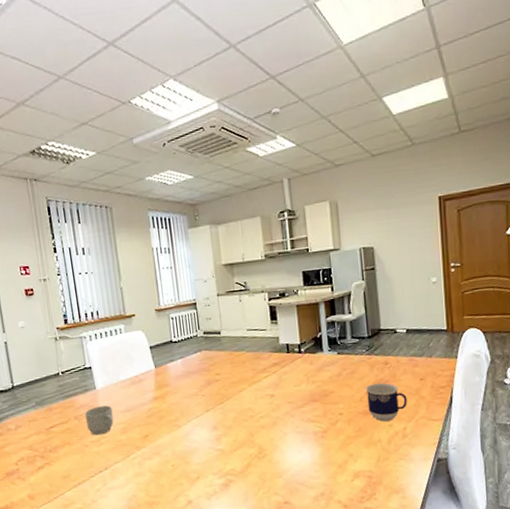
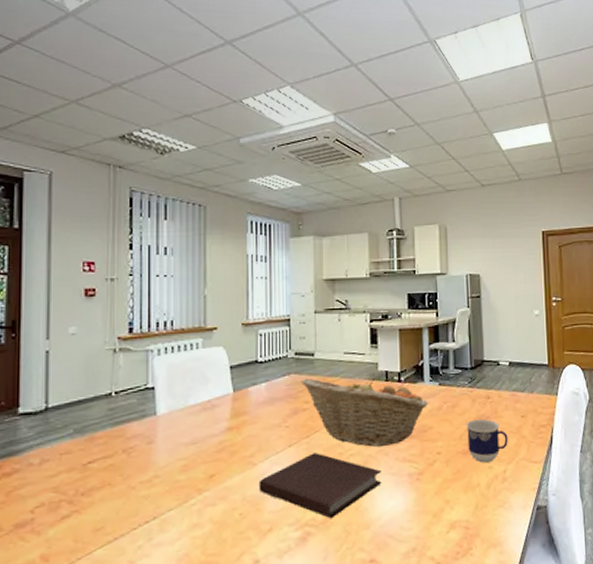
mug: present [84,405,114,436] -> none [137,436,173,474]
notebook: none [184,416,290,469] -> present [258,453,382,518]
fruit basket: none [211,350,329,411] -> present [301,377,429,448]

